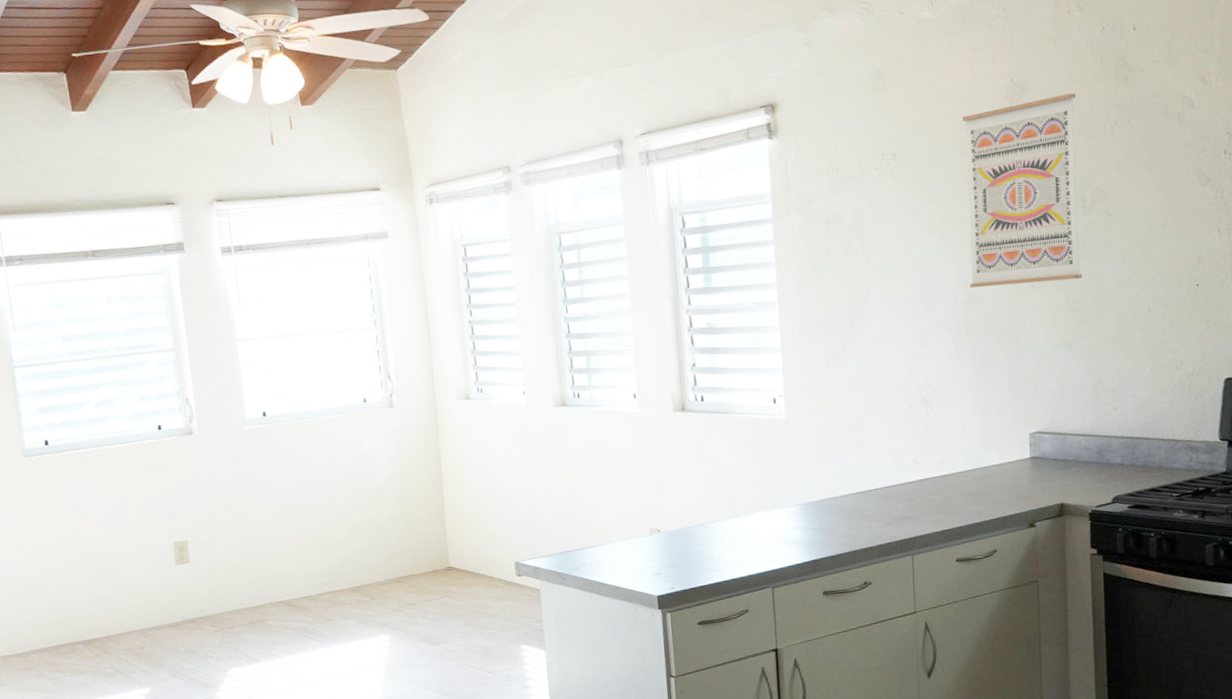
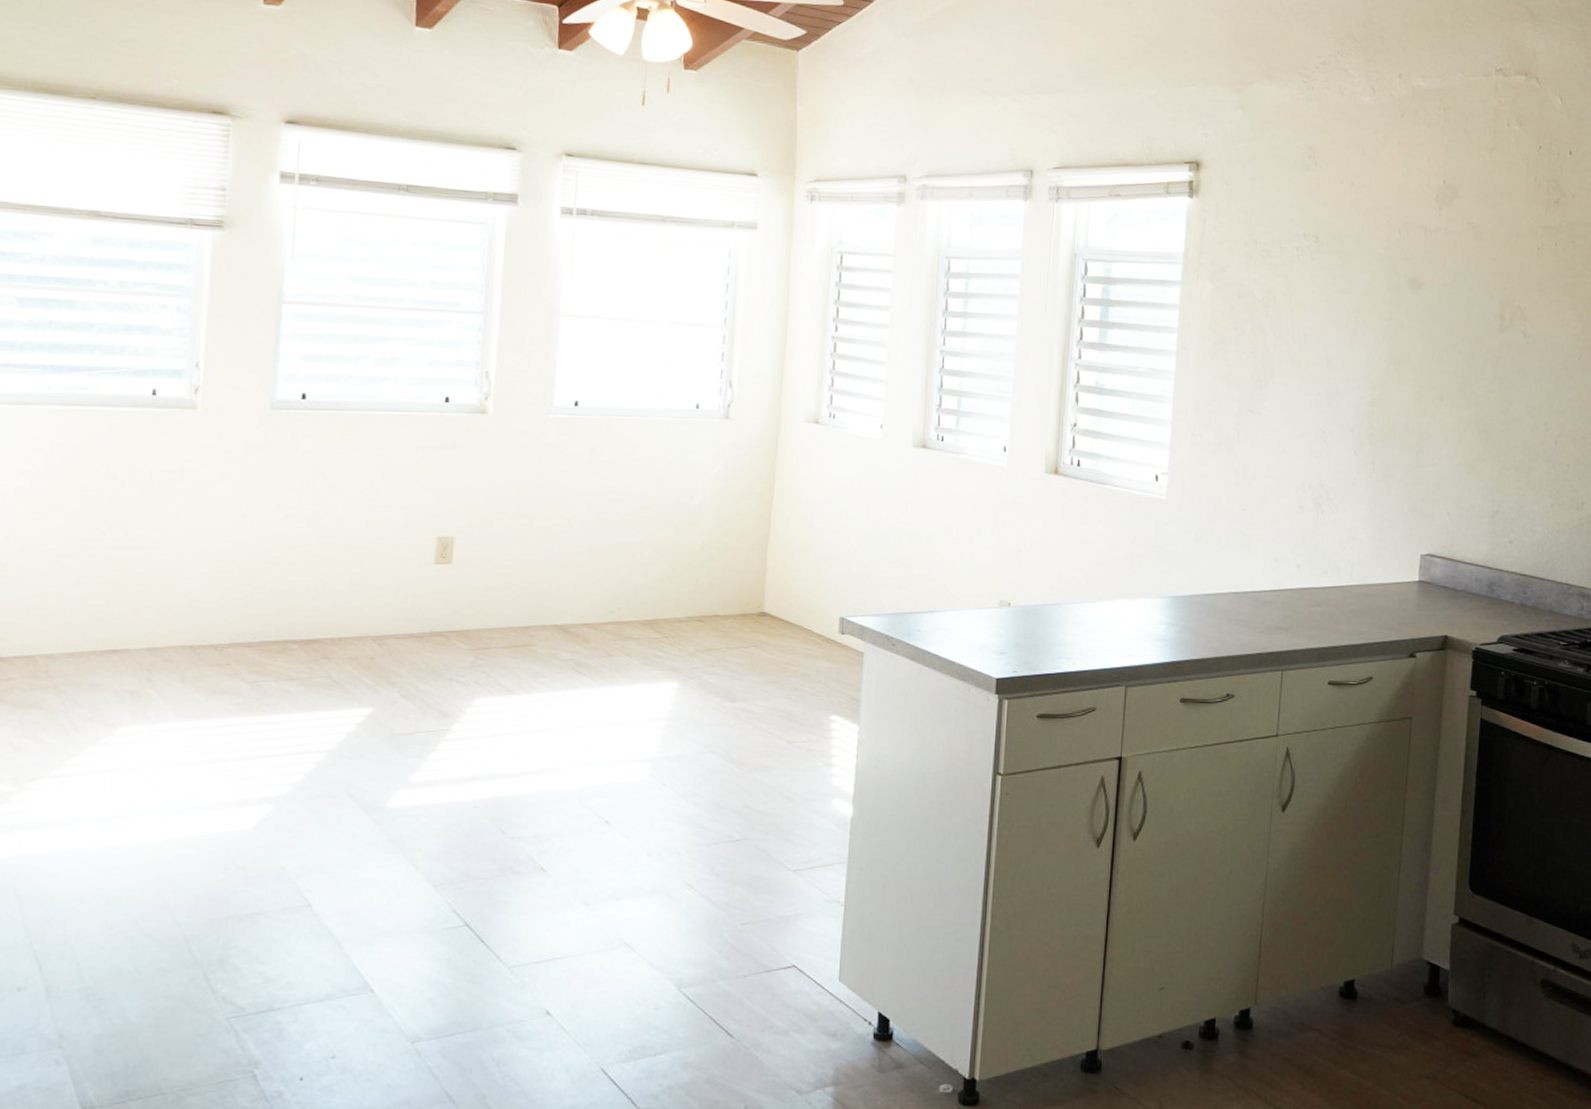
wall art: present [962,93,1083,289] -> none [1377,206,1507,398]

